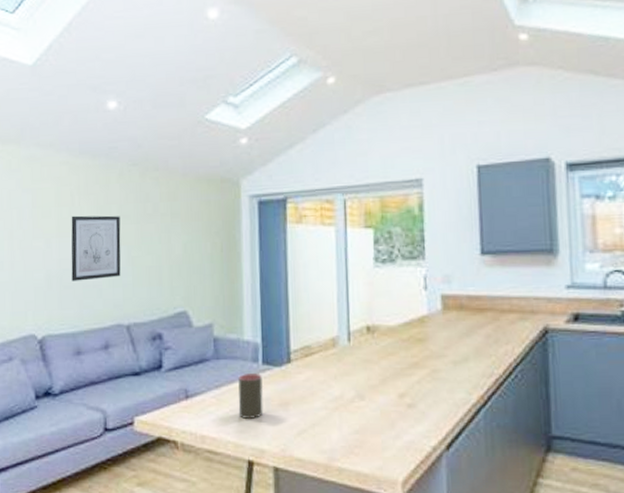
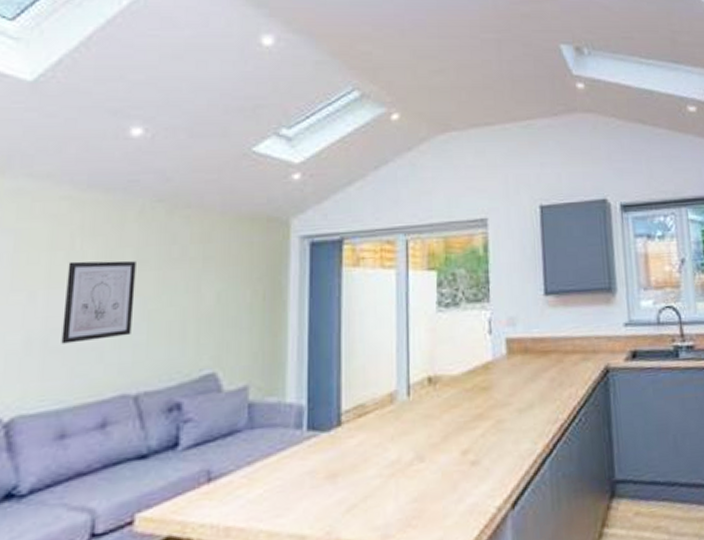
cup: present [238,374,264,419] -> none [275,442,306,500]

